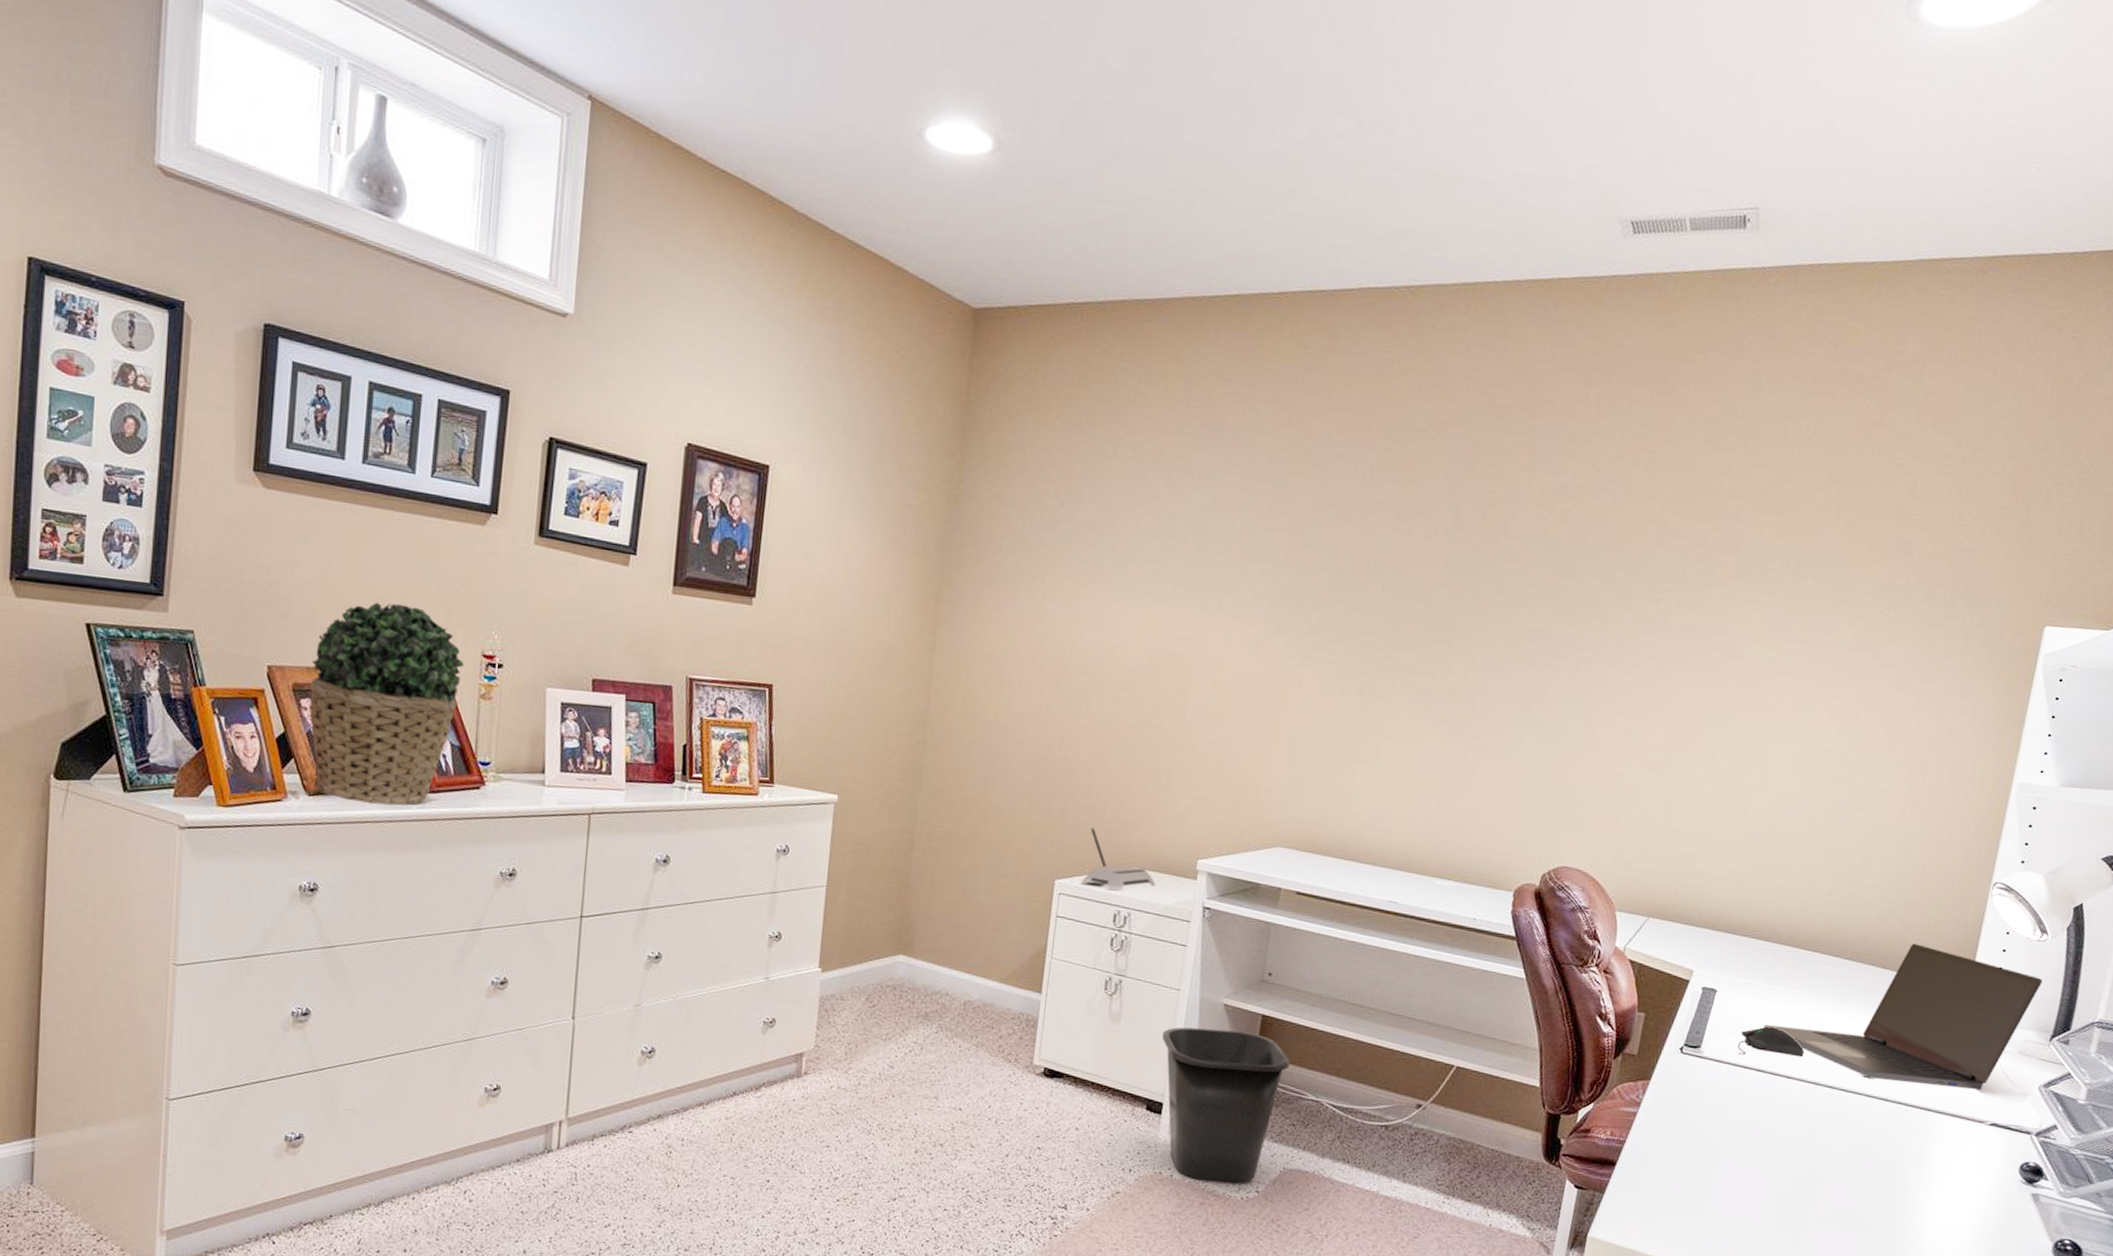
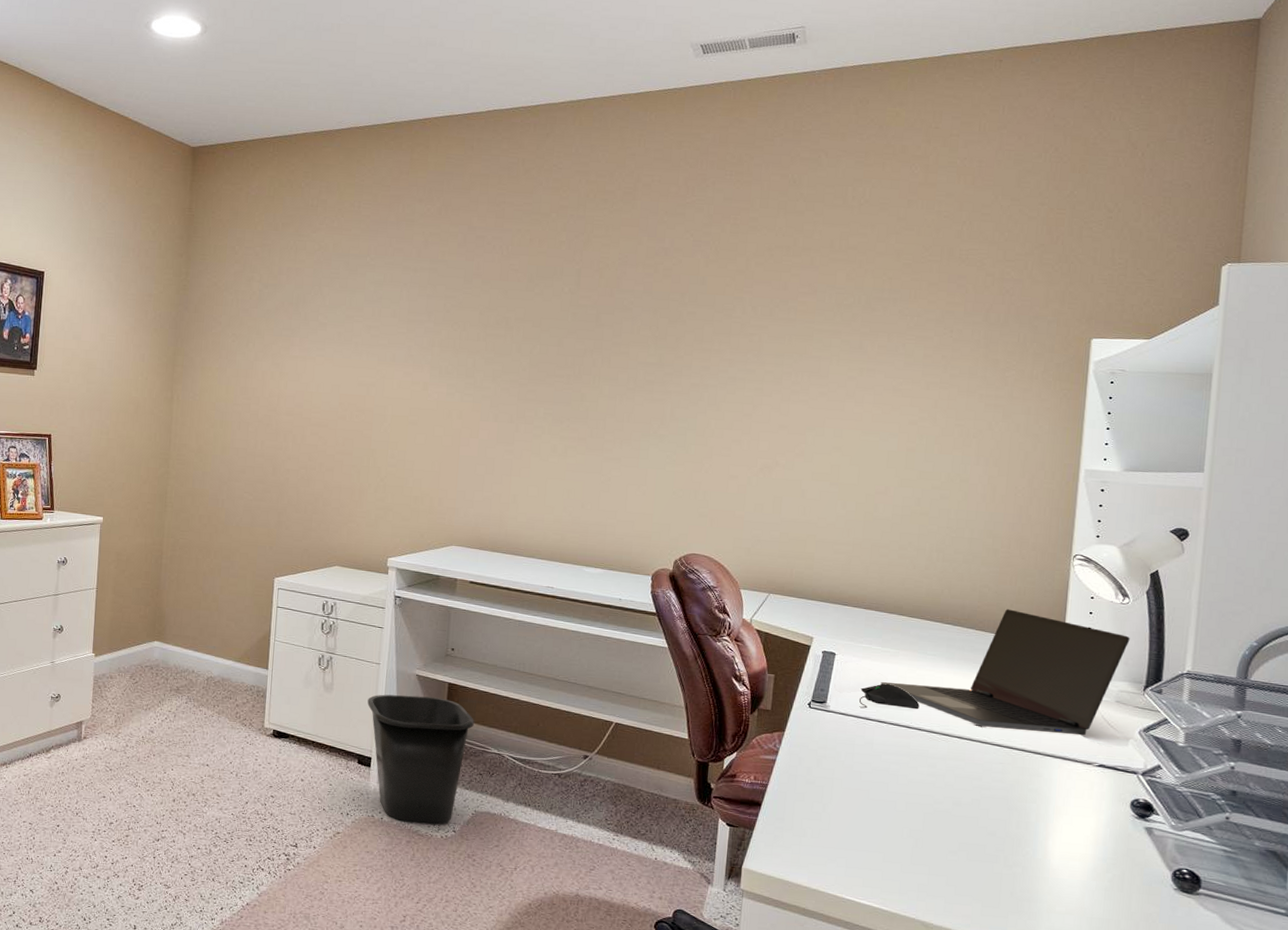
wifi router: present [1081,827,1156,890] -> none [295,535,356,585]

